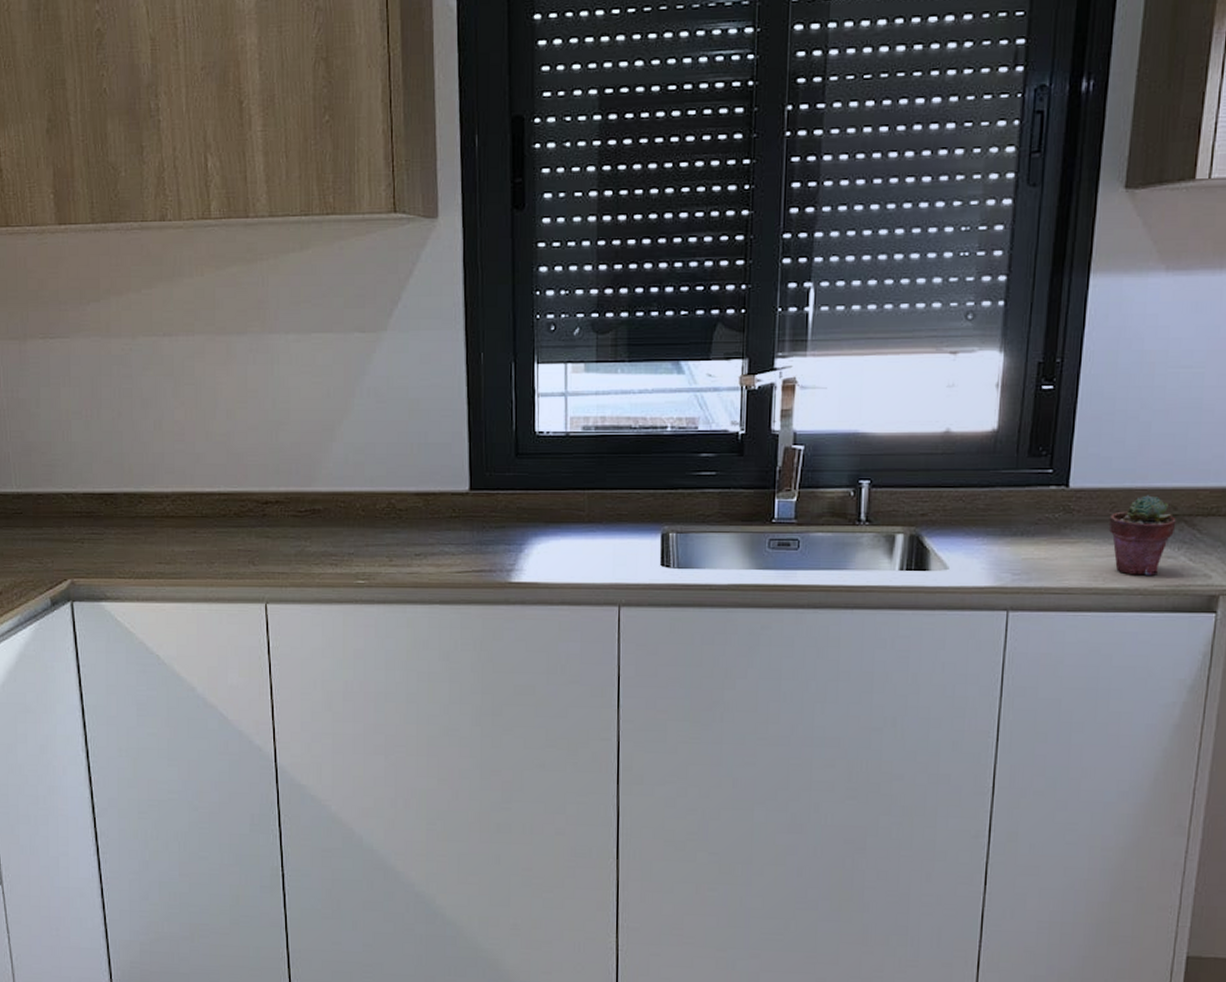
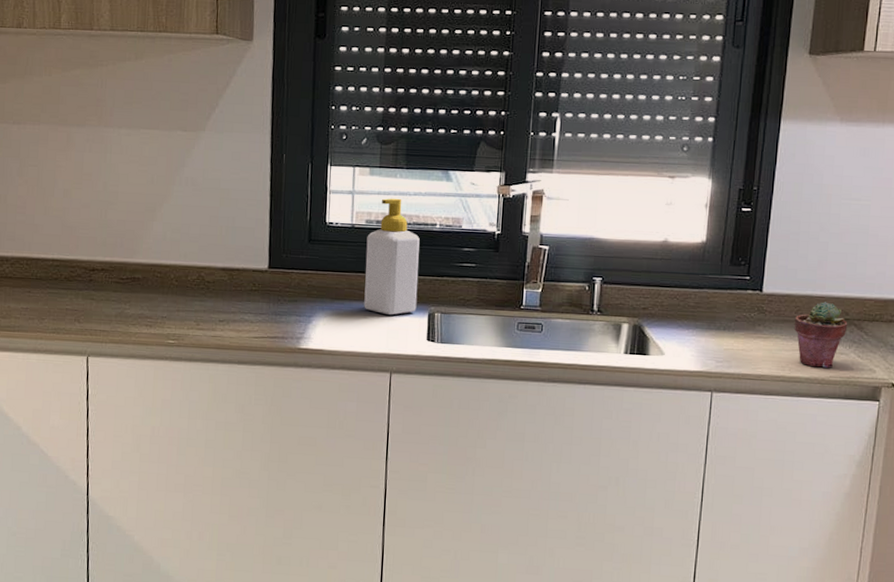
soap bottle: none [584,398,648,538] -> present [364,198,420,315]

